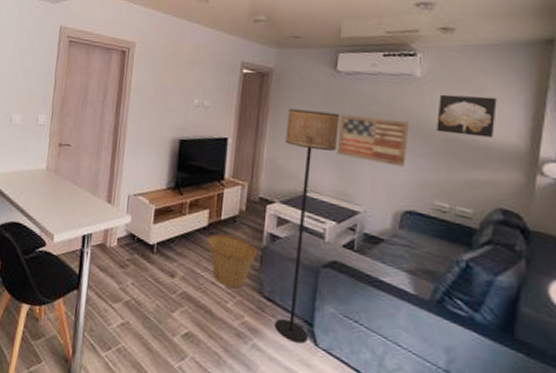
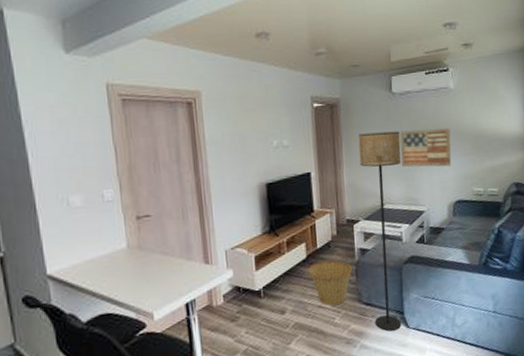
wall art: present [436,94,497,138] -> none [468,97,505,133]

